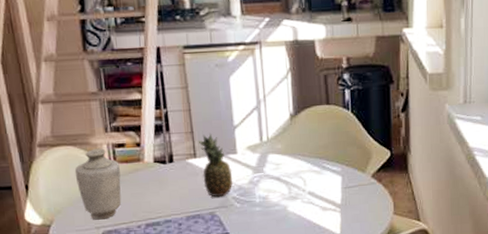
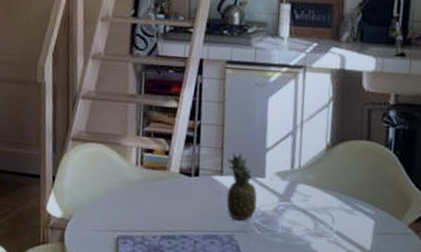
vase: present [74,148,122,220] -> none [101,150,145,224]

